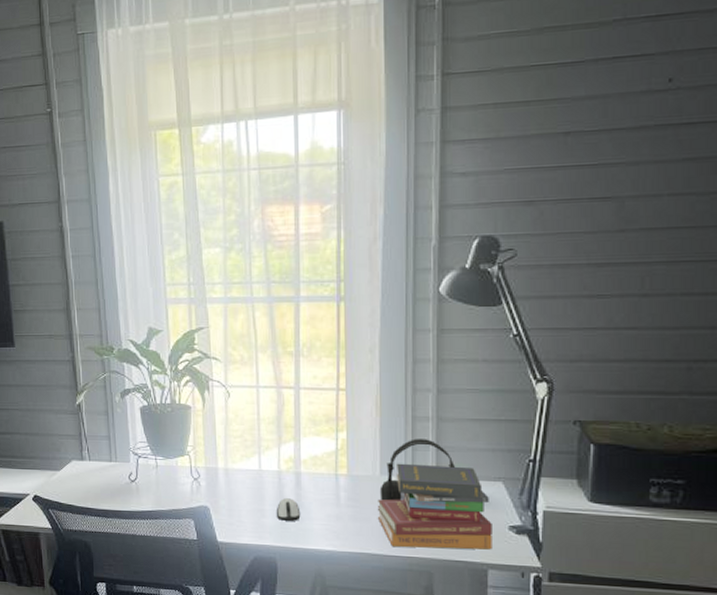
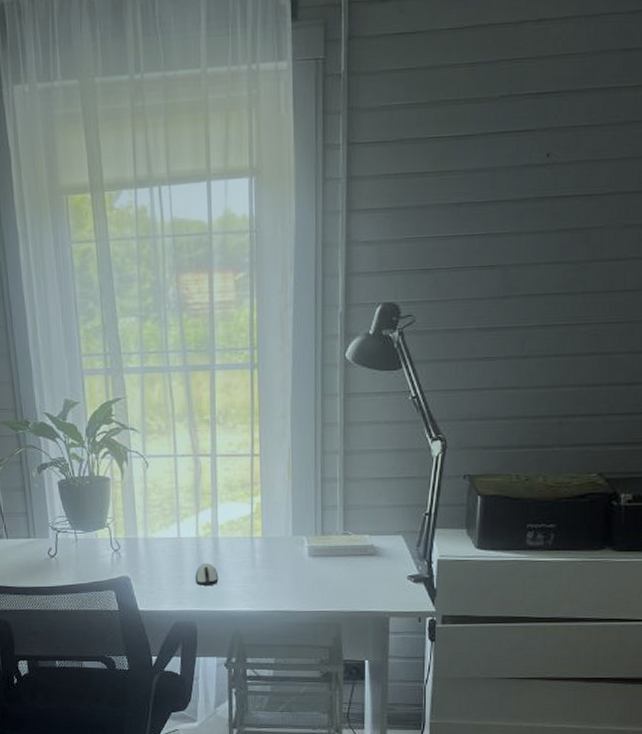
books: present [378,463,492,550] -> none [291,523,393,602]
headphones: present [379,439,455,501] -> none [292,499,360,560]

